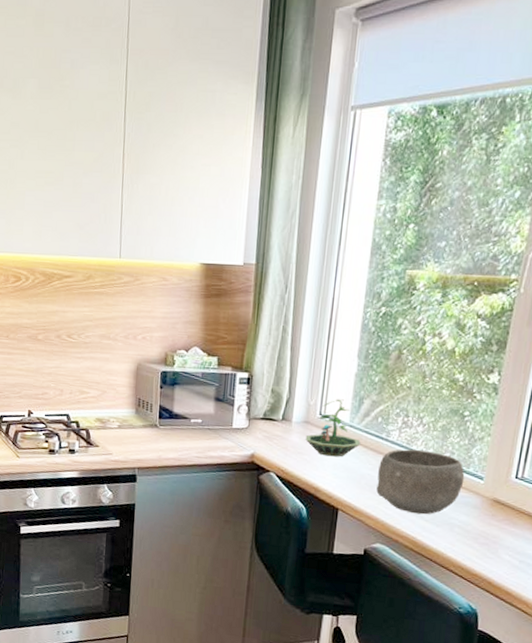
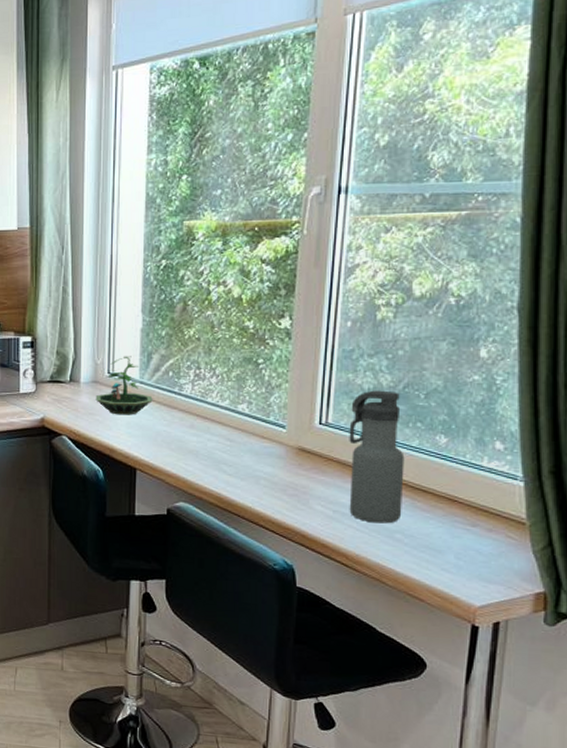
bowl: present [376,449,465,515] -> none [174,401,266,469]

